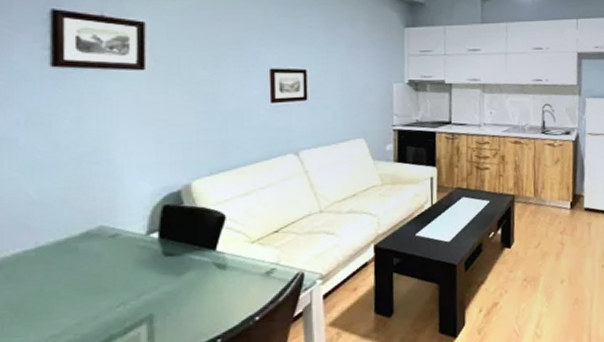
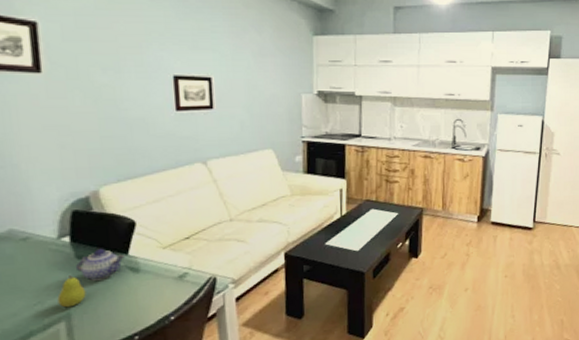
fruit: none [141,273,171,309] -> present [57,275,86,308]
teapot: none [161,244,214,279] -> present [75,248,126,281]

